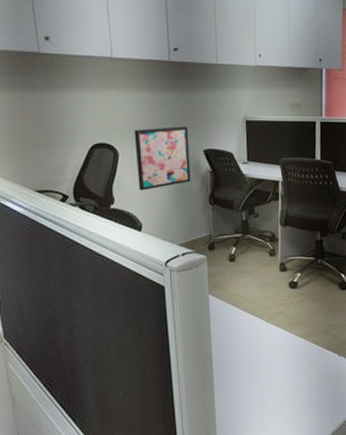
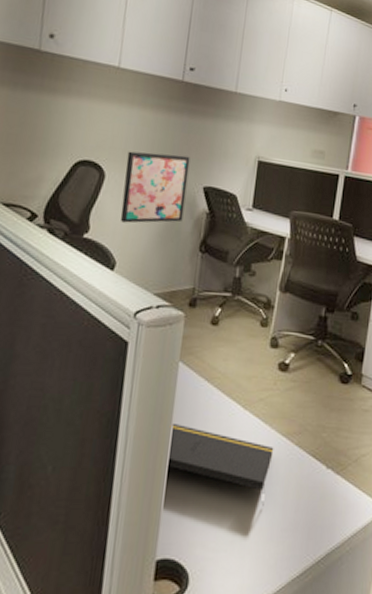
notepad: none [210,342,296,392] -> present [166,422,274,506]

